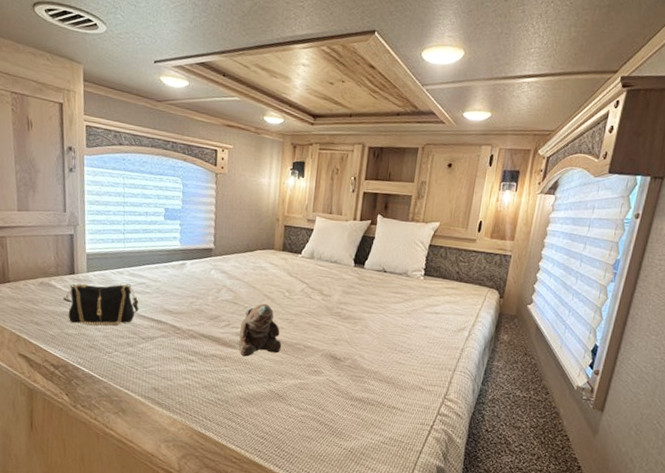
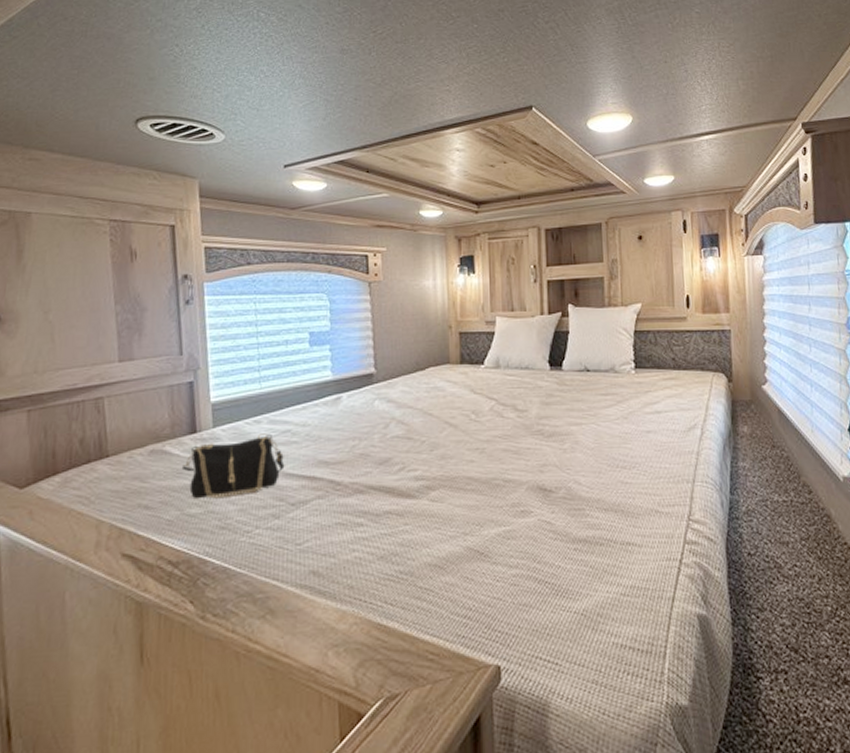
stuffed animal: present [238,303,282,357] -> none [418,433,475,507]

